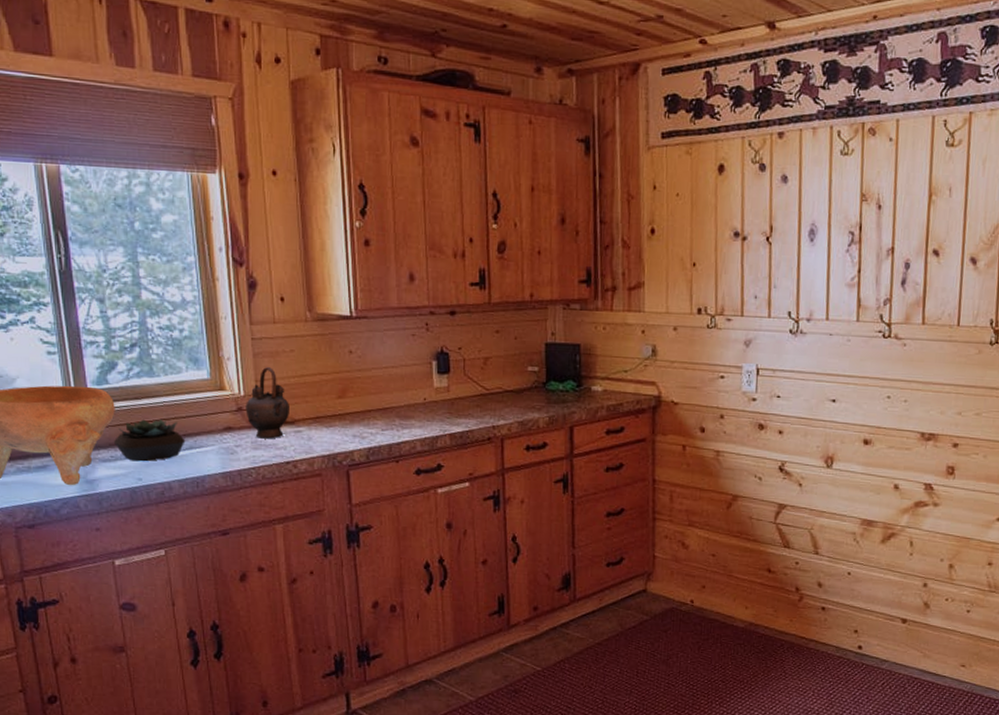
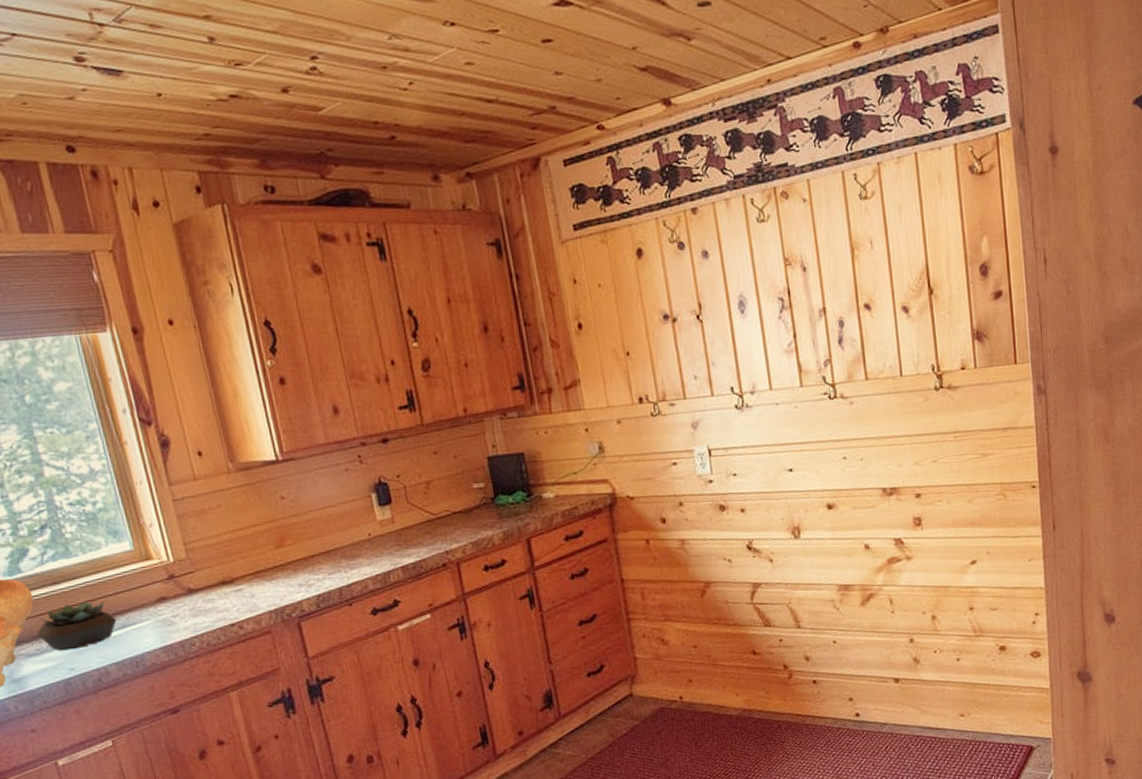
teapot: present [246,367,289,439] -> none [177,527,227,605]

